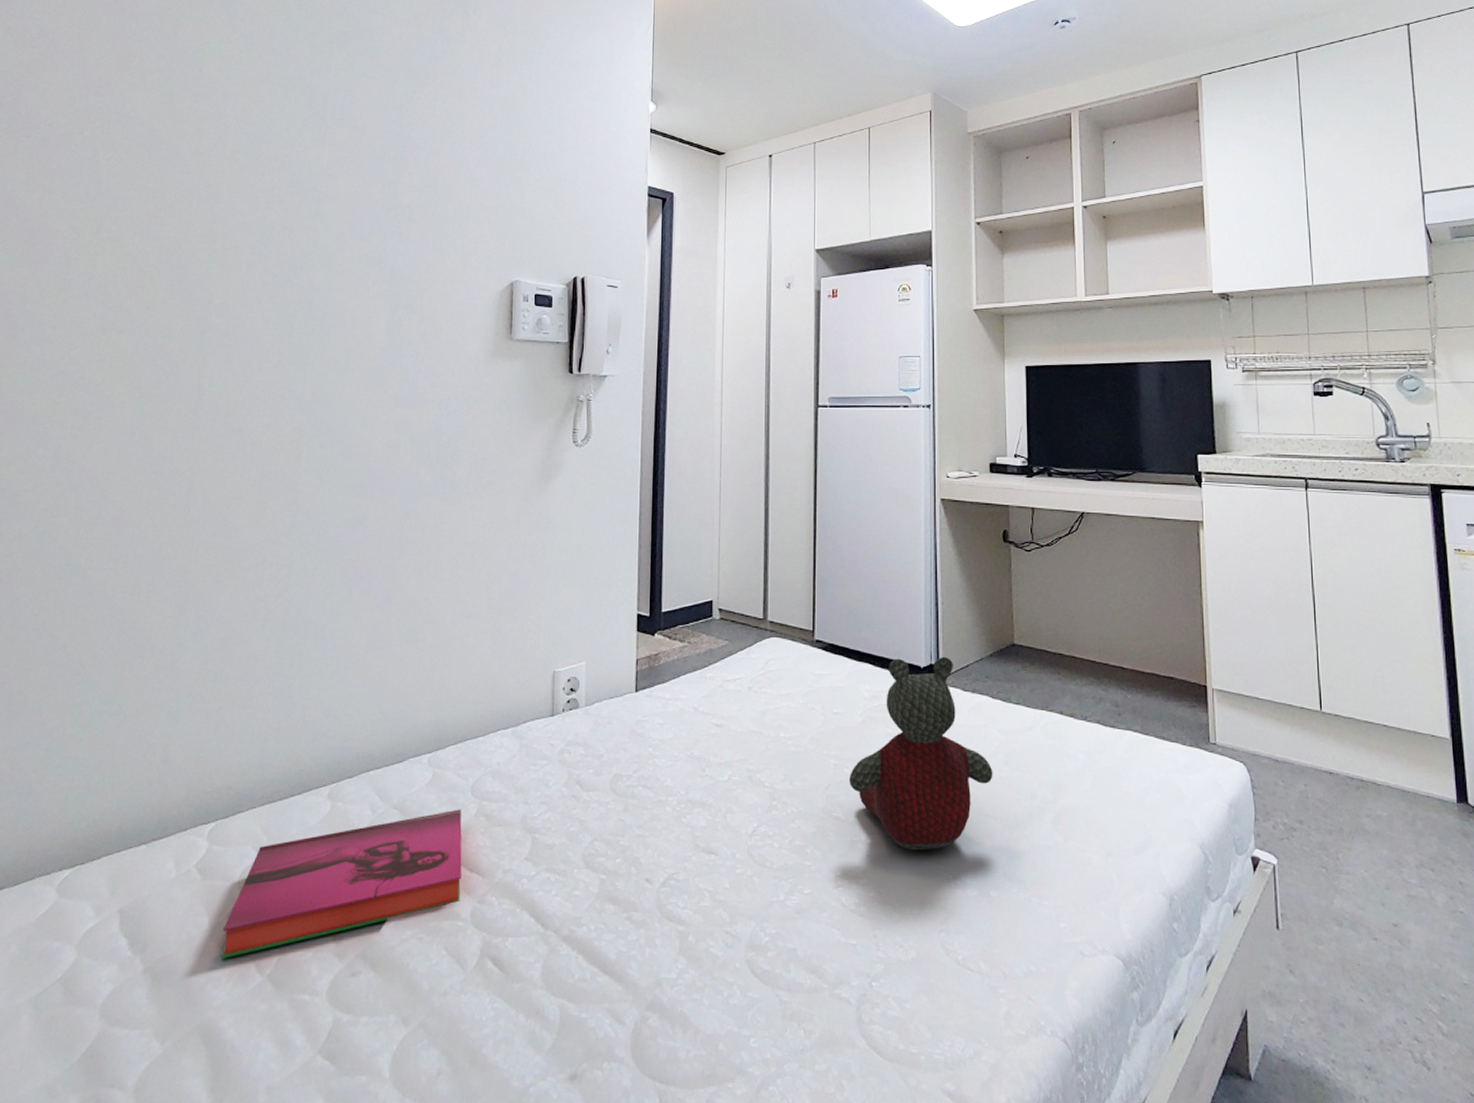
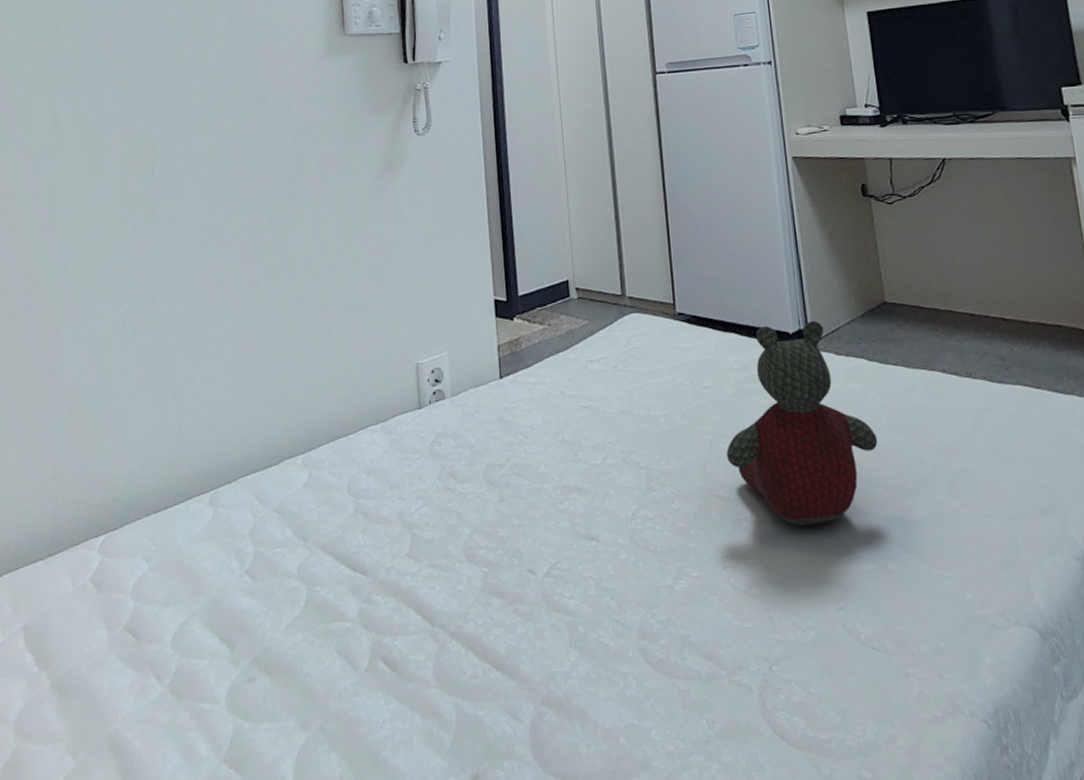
hardback book: present [221,809,462,958] -> none [121,508,347,670]

